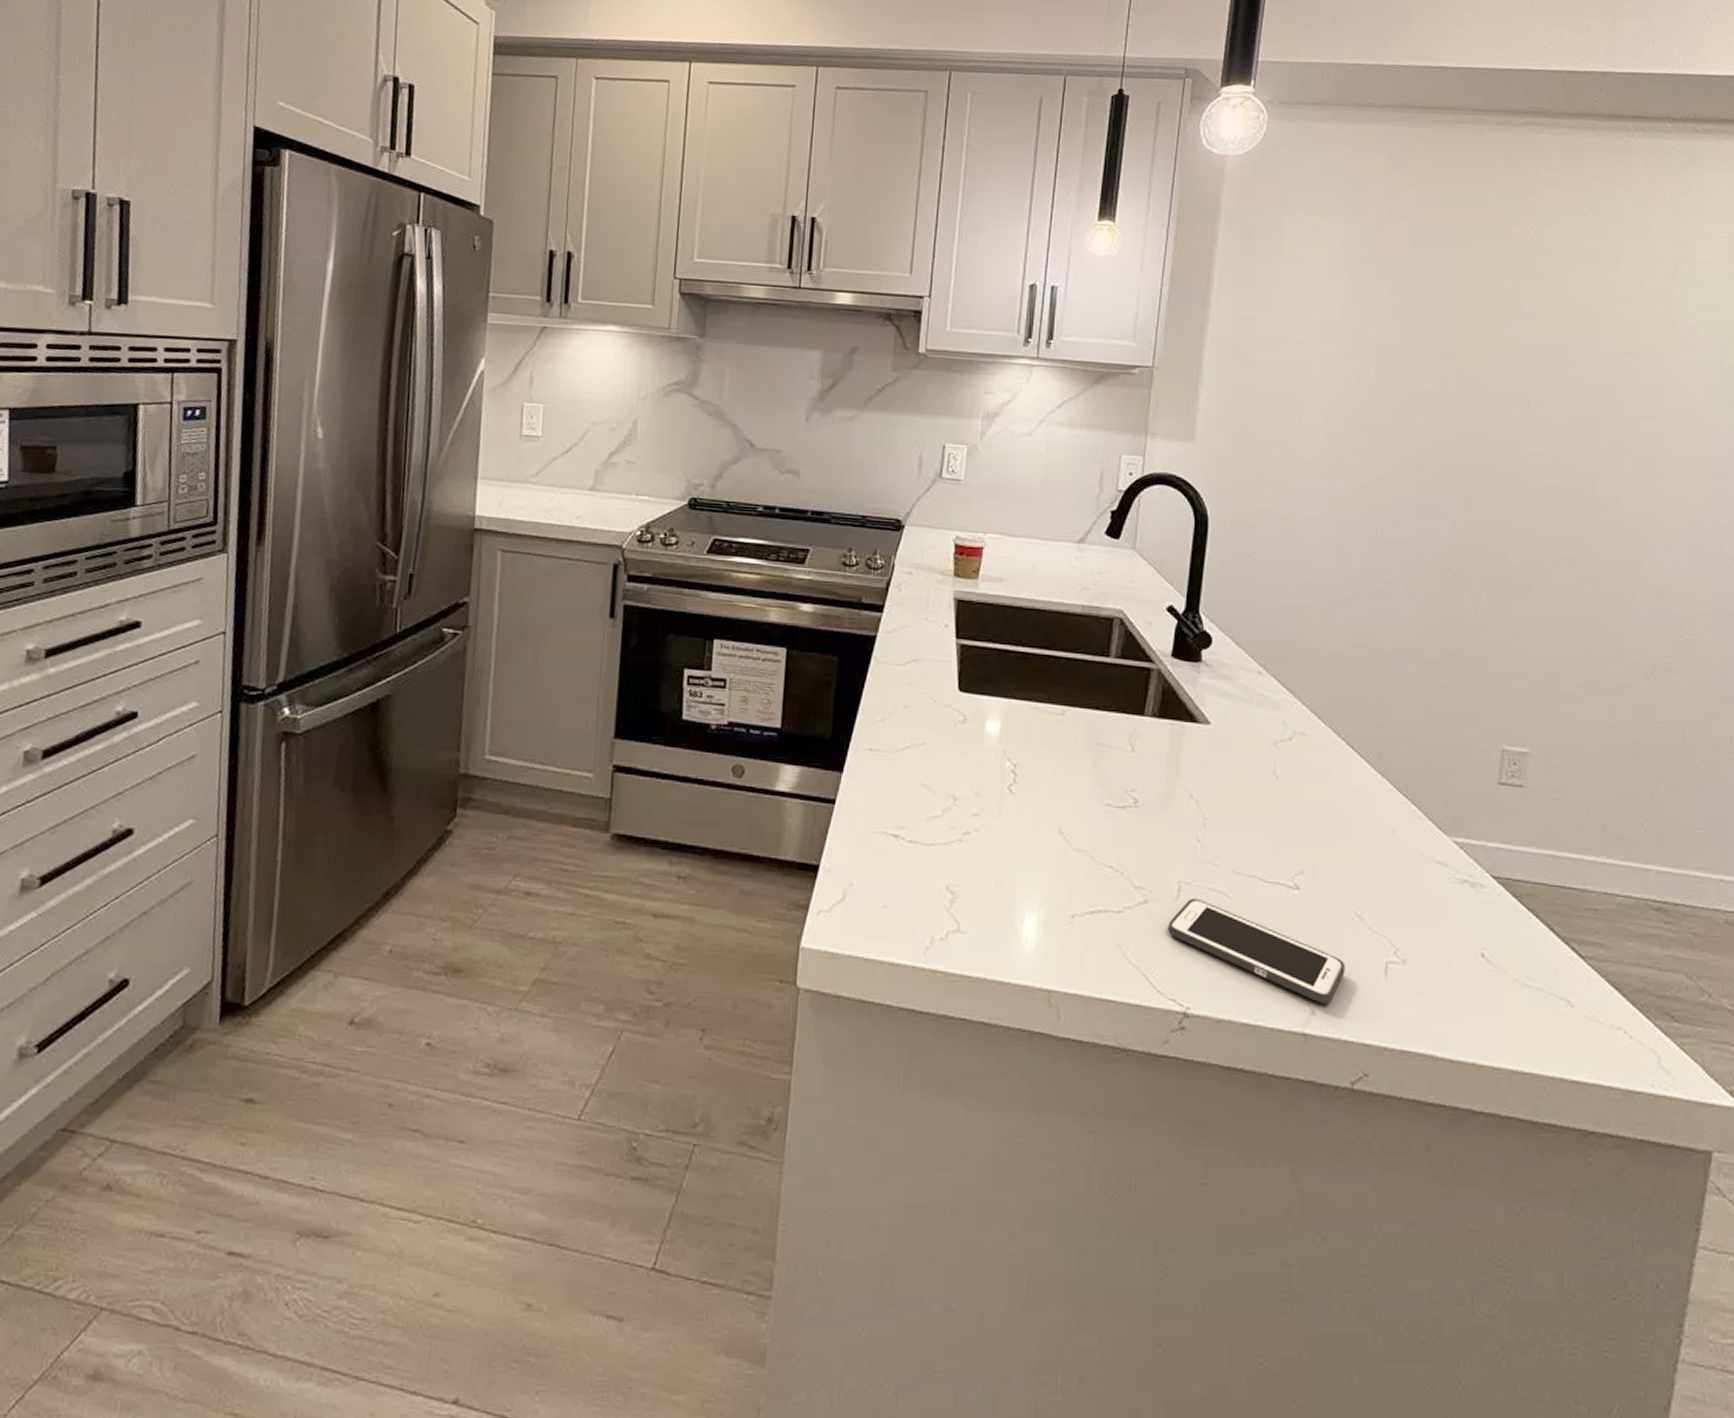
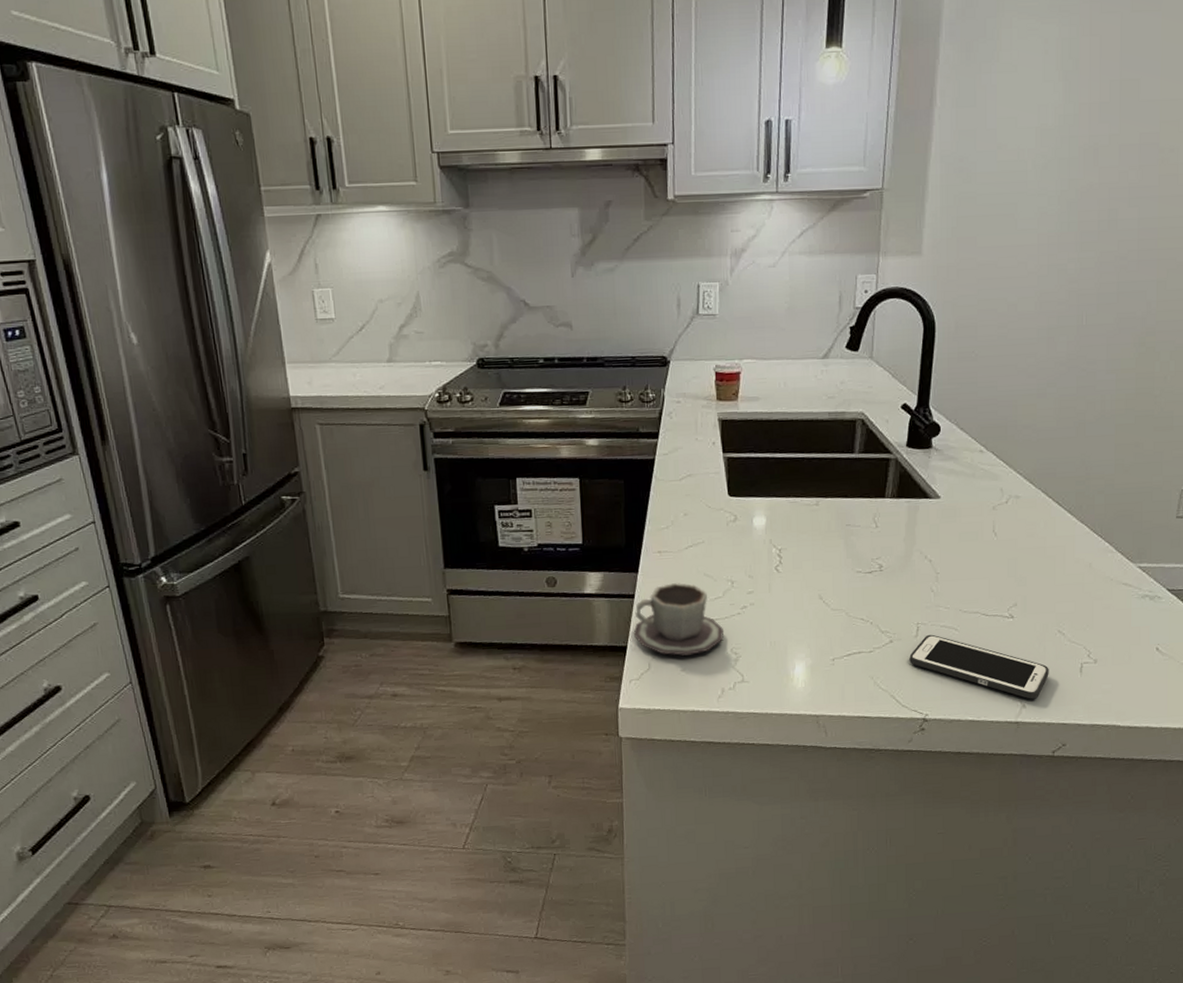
cup: none [828,790,941,887] -> present [633,583,725,656]

